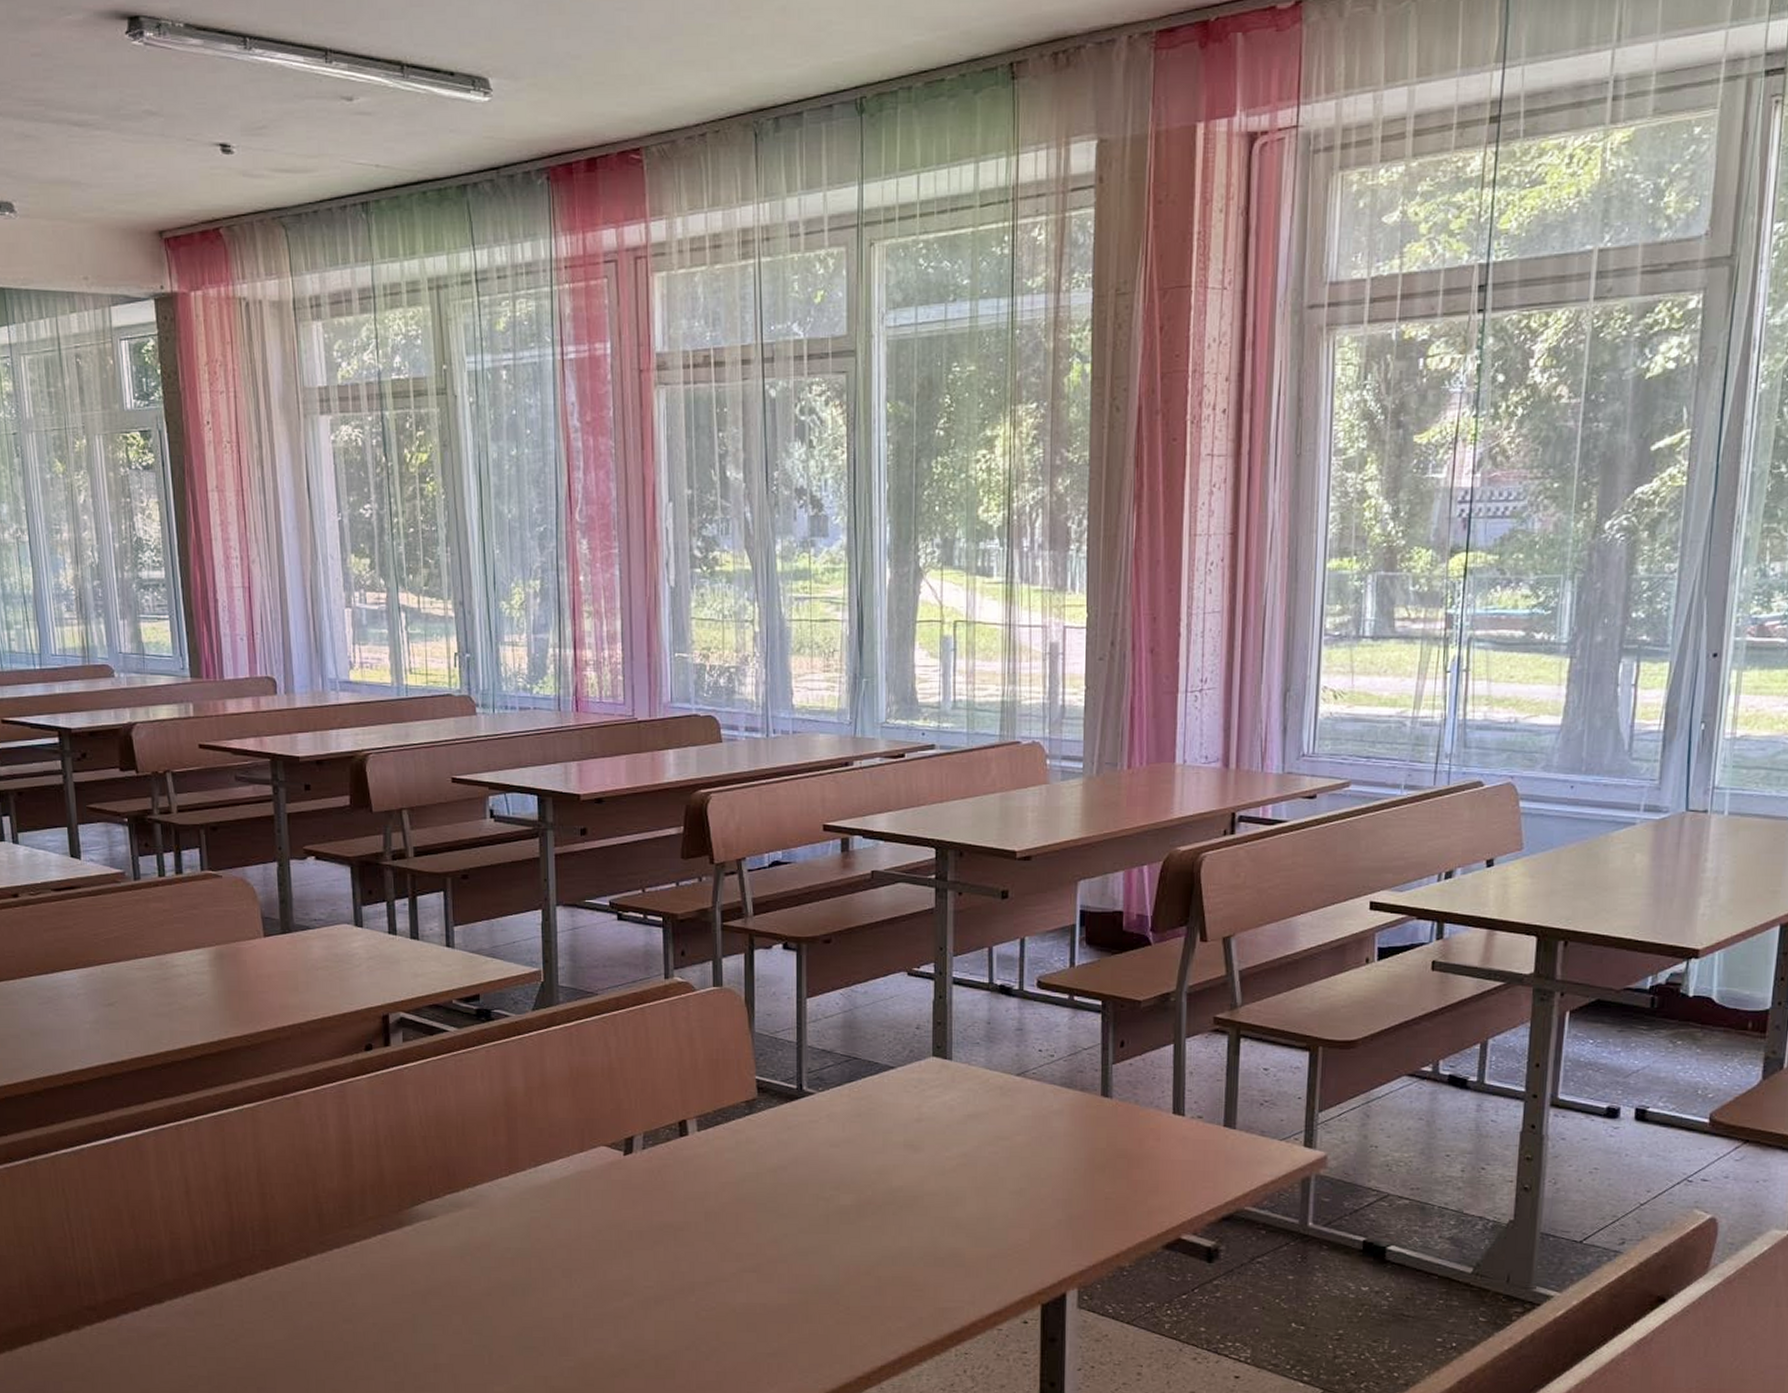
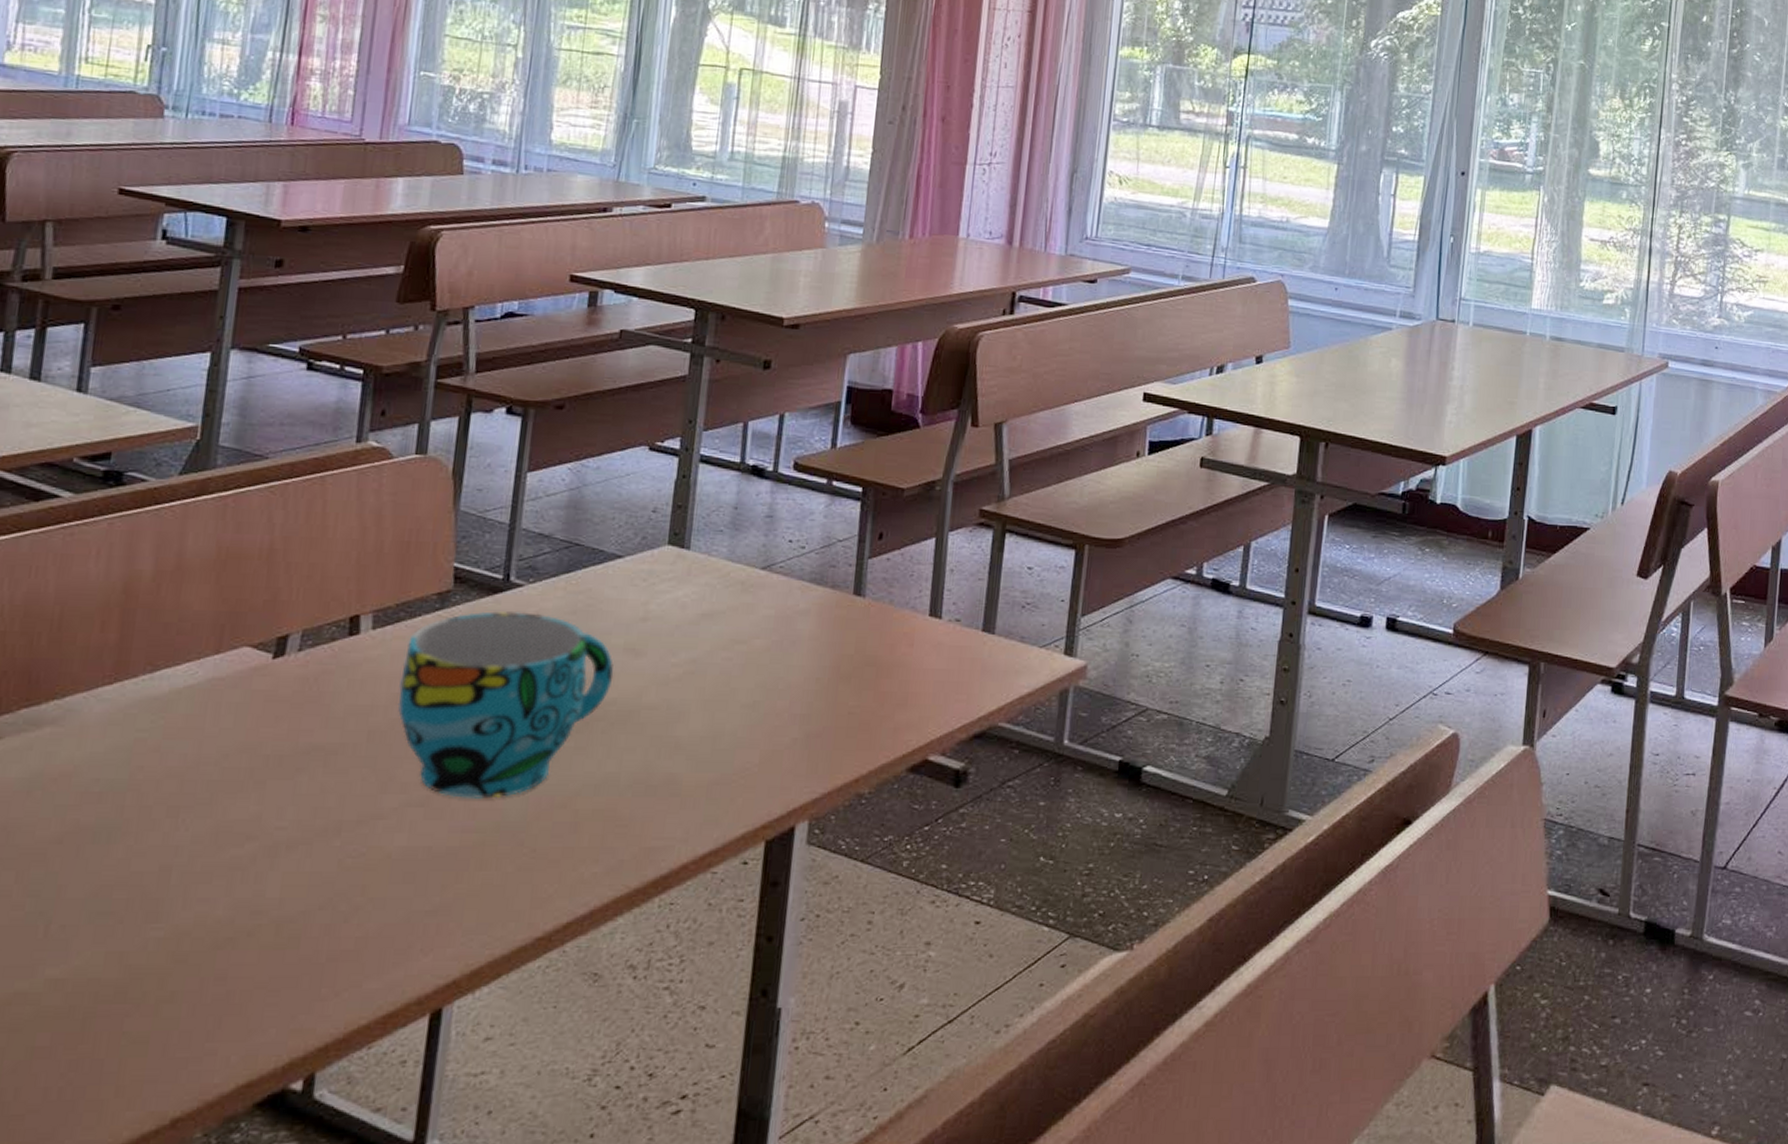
cup: none [725,1115,898,1267] -> present [397,611,614,799]

